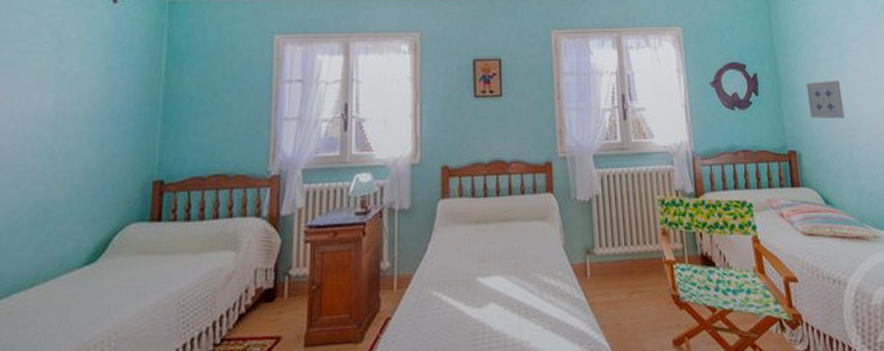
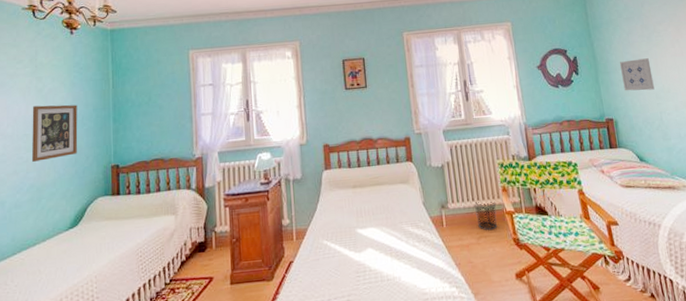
wall art: none [39,95,113,171] -> present [31,104,78,162]
waste bin: none [626,246,654,285] -> present [474,200,498,231]

